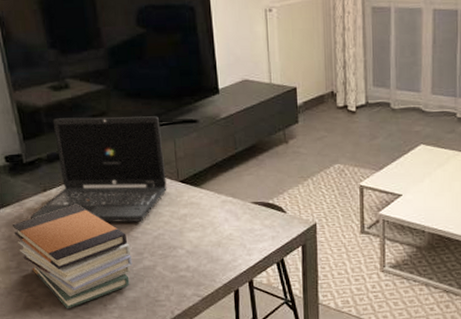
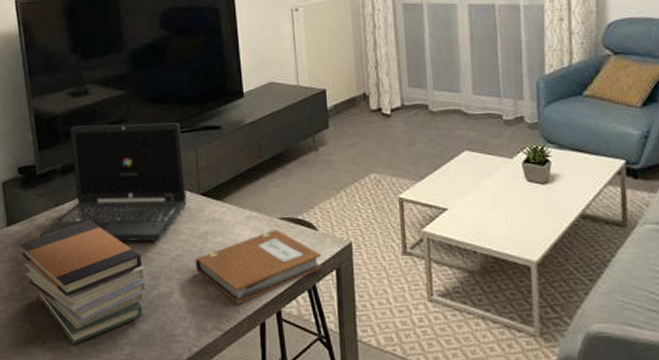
notebook: none [175,212,289,275] -> present [195,229,322,305]

